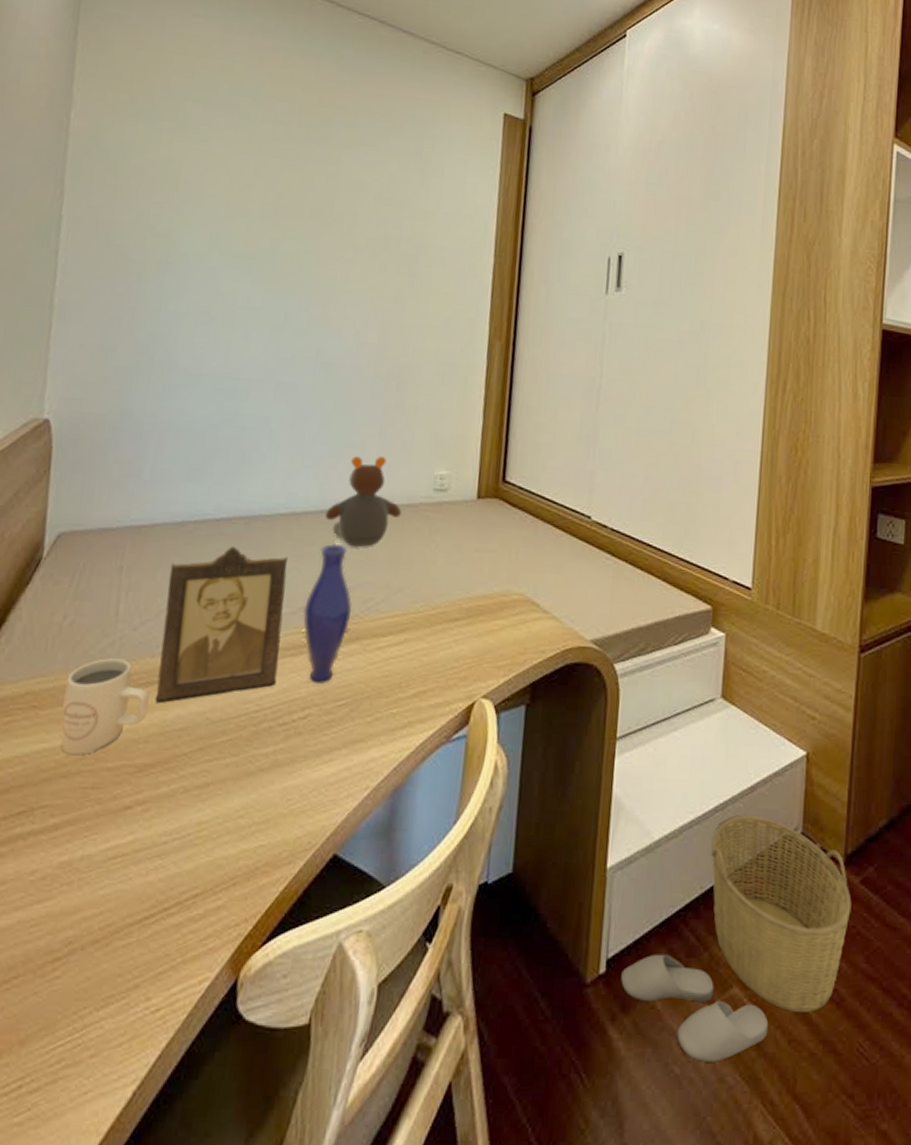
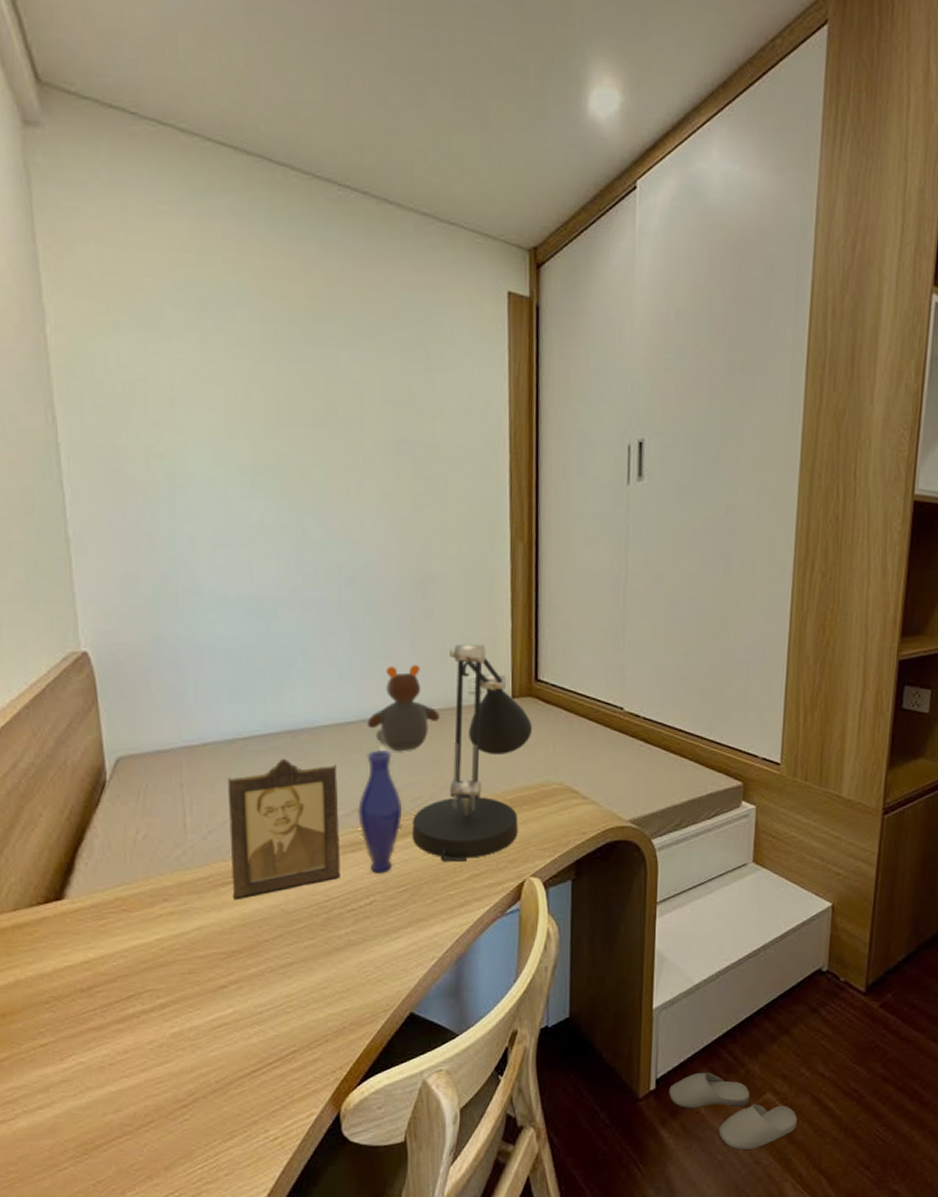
mug: present [60,658,149,755] -> none [149,865,228,947]
desk lamp: none [358,438,496,677] -> present [411,644,532,863]
basket: present [711,815,852,1014] -> none [746,959,871,1110]

